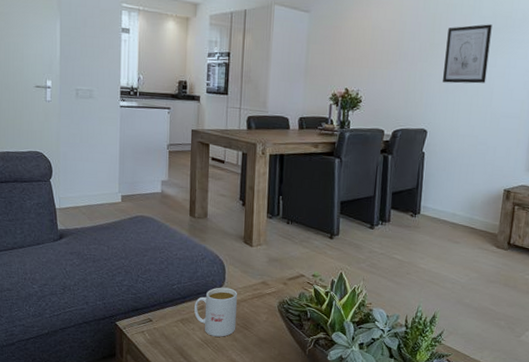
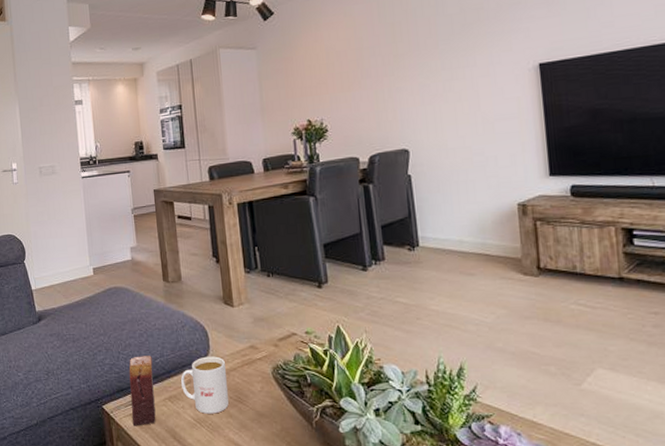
candle: none [143,281,170,343] -> present [129,356,156,426]
wall art: present [443,24,492,84] -> none [411,21,468,94]

